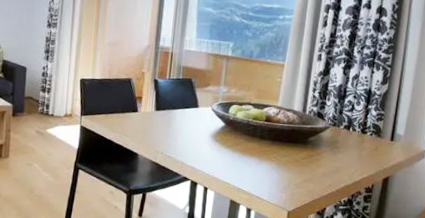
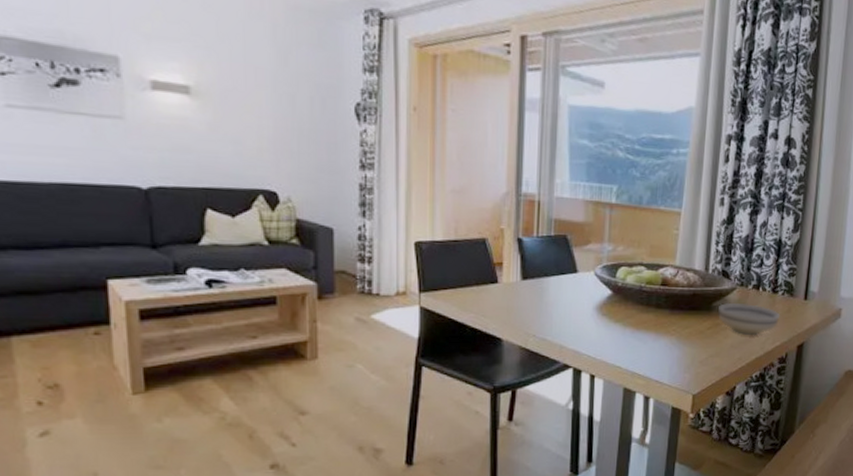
bowl: none [312,138,368,168] -> present [717,302,781,336]

